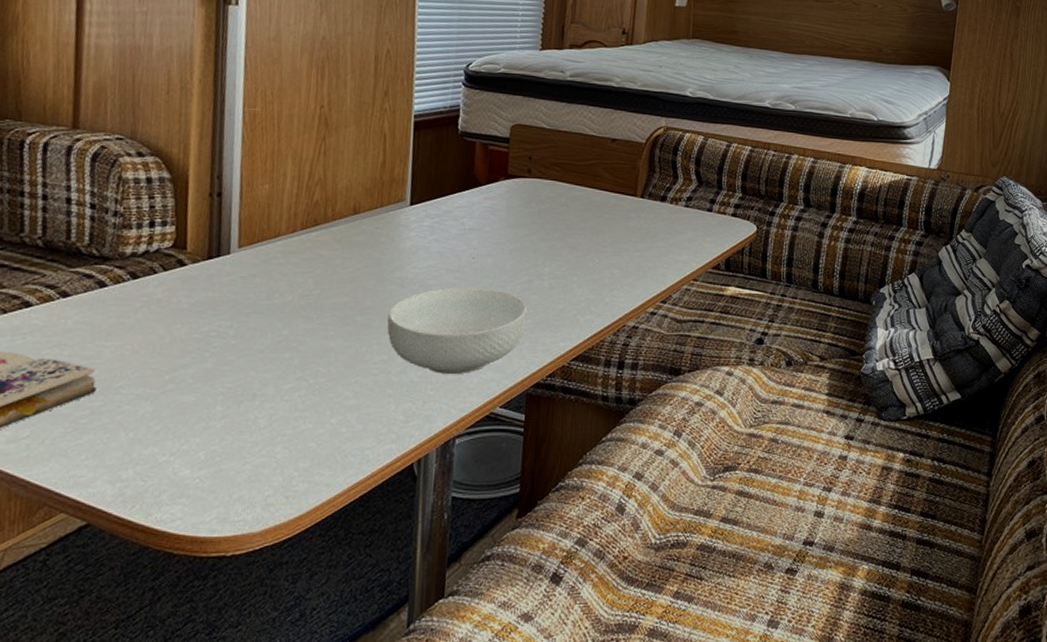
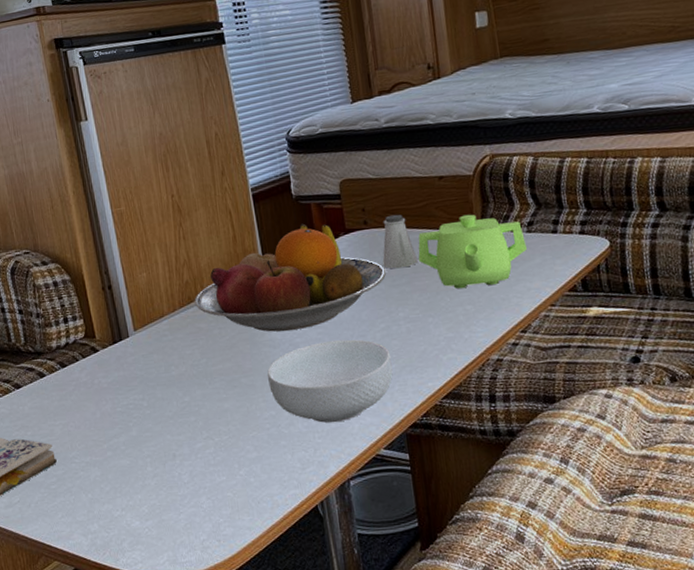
fruit bowl: none [320,161,541,271] -> present [194,223,387,332]
saltshaker: none [538,168,575,223] -> present [382,214,418,269]
teapot: none [576,180,683,253] -> present [418,214,528,289]

